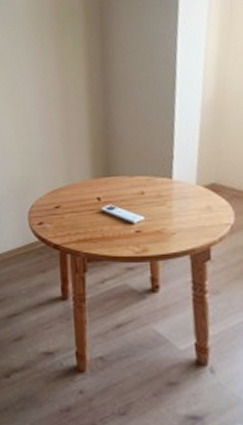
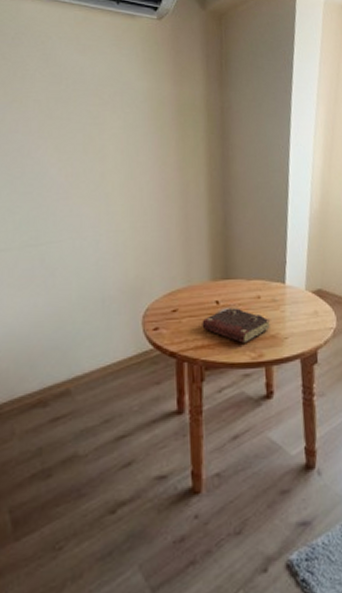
book: none [83,202,157,238] -> present [202,306,272,343]

